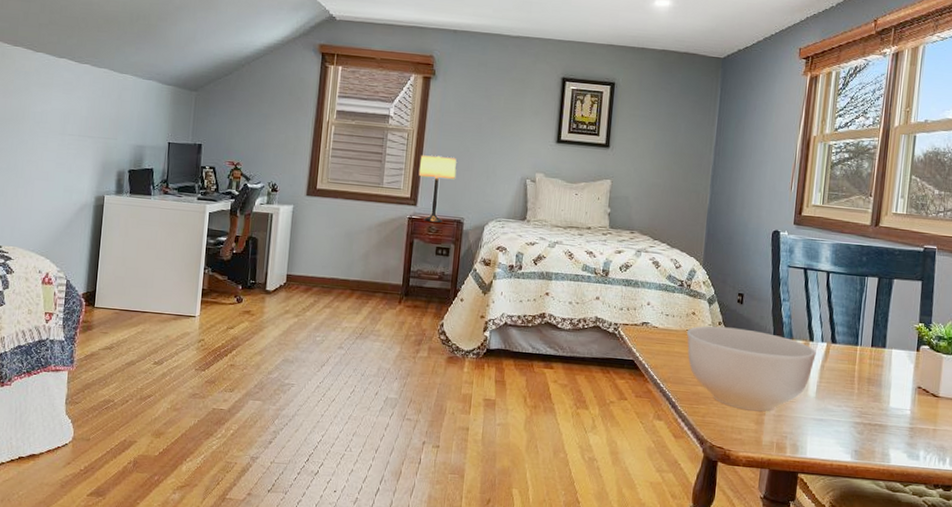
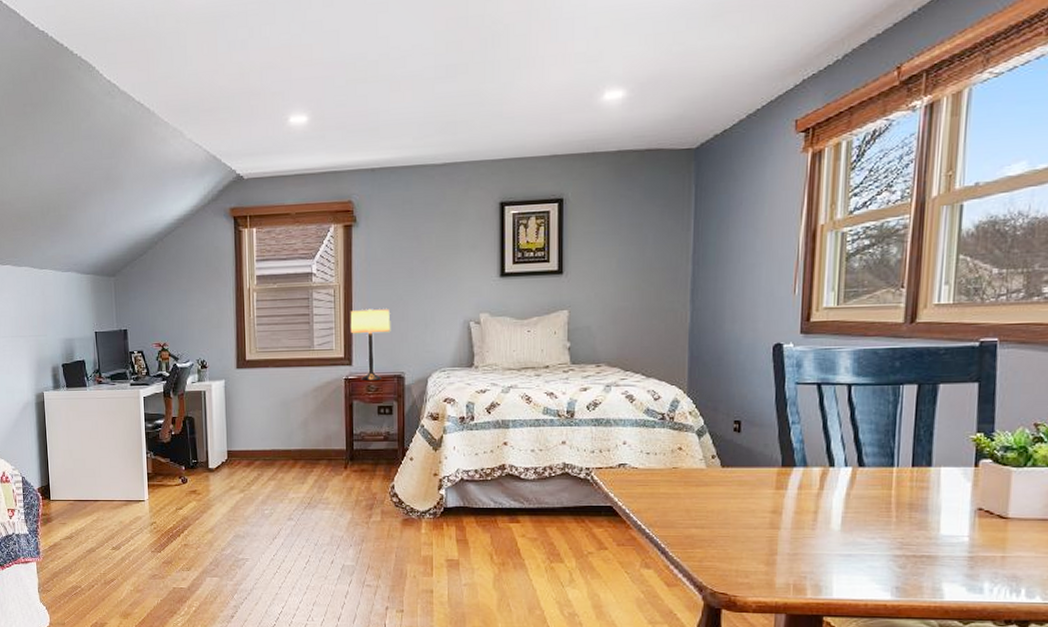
bowl: present [687,326,816,412] -> none [674,460,839,551]

